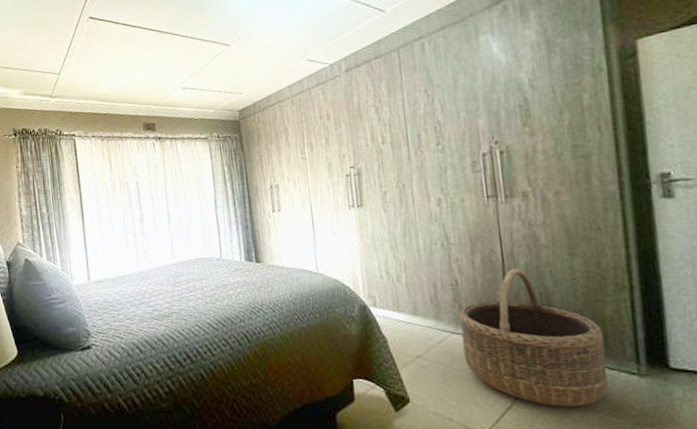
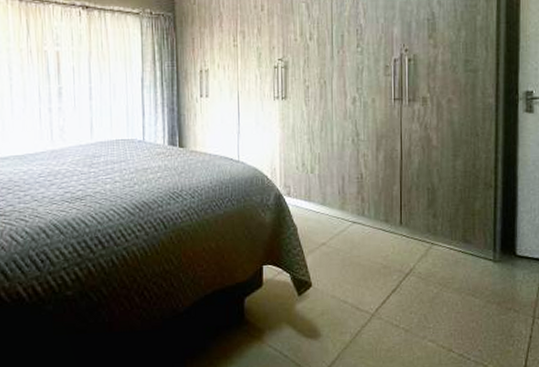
basket: present [458,268,609,407] -> none [361,166,472,289]

